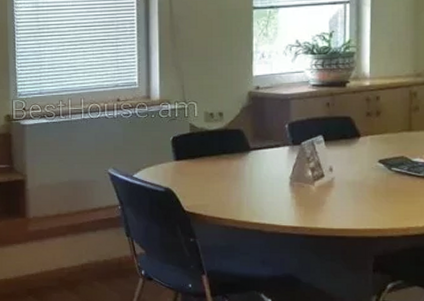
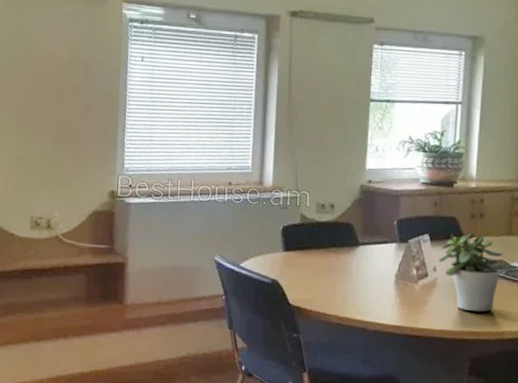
potted plant: none [334,129,405,210] -> present [438,231,504,312]

